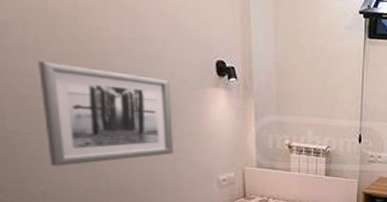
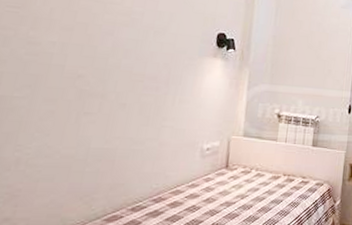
wall art: present [38,61,173,166] -> none [33,31,170,132]

